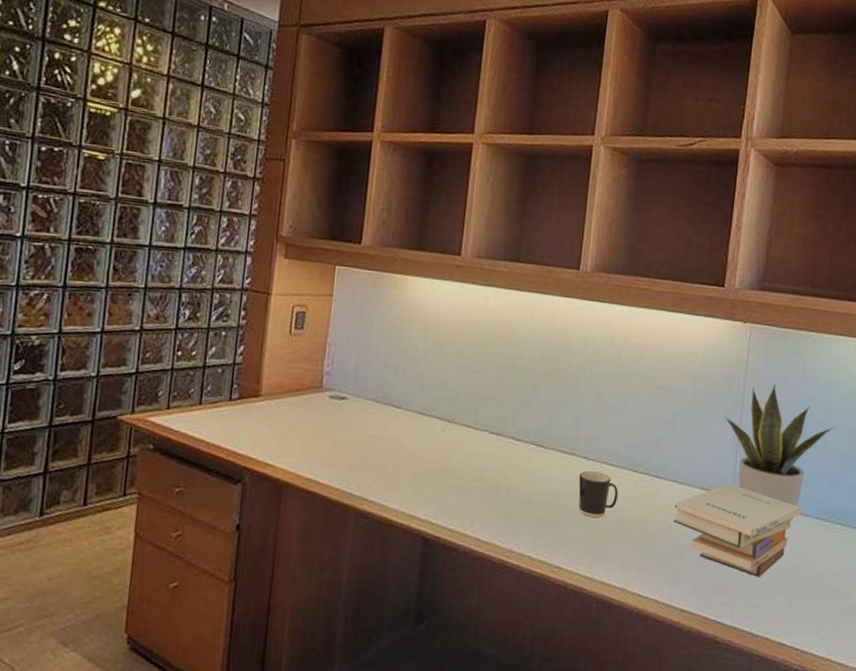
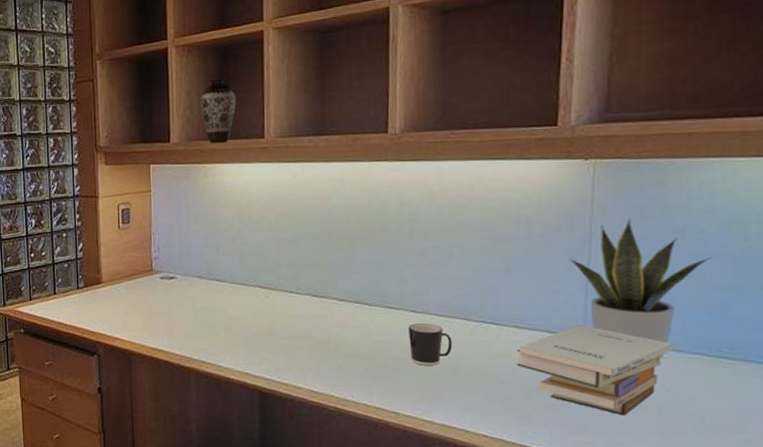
decorative vase: none [398,183,438,255] -> present [199,78,237,144]

